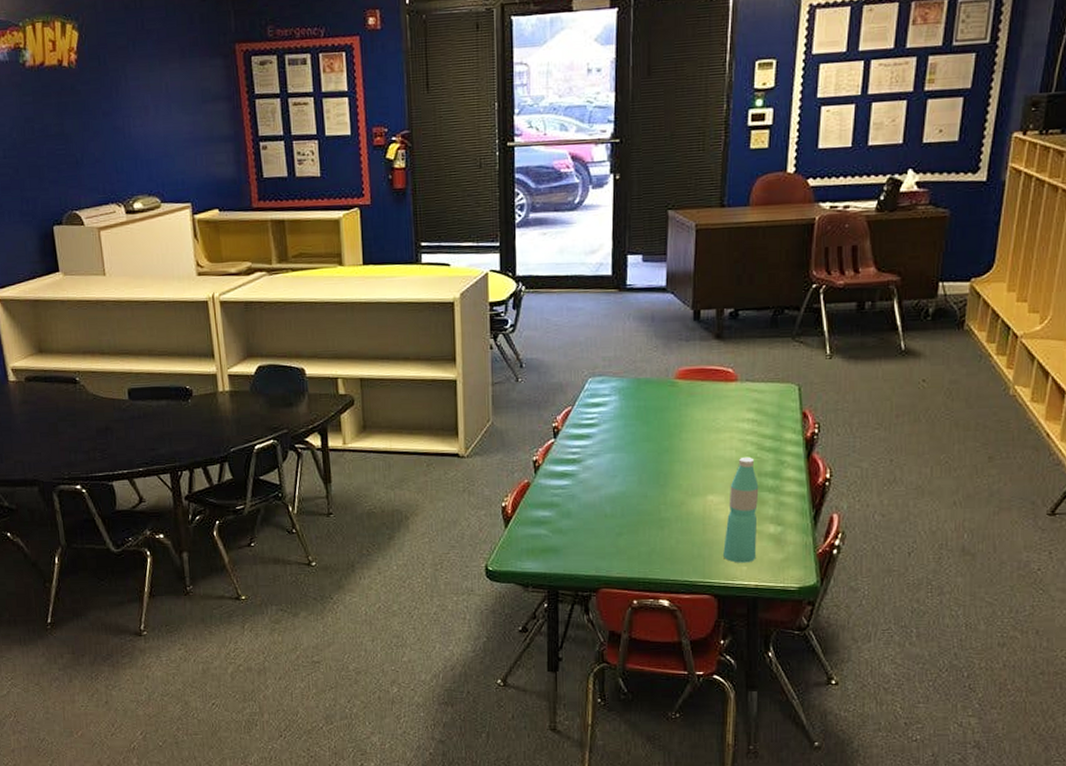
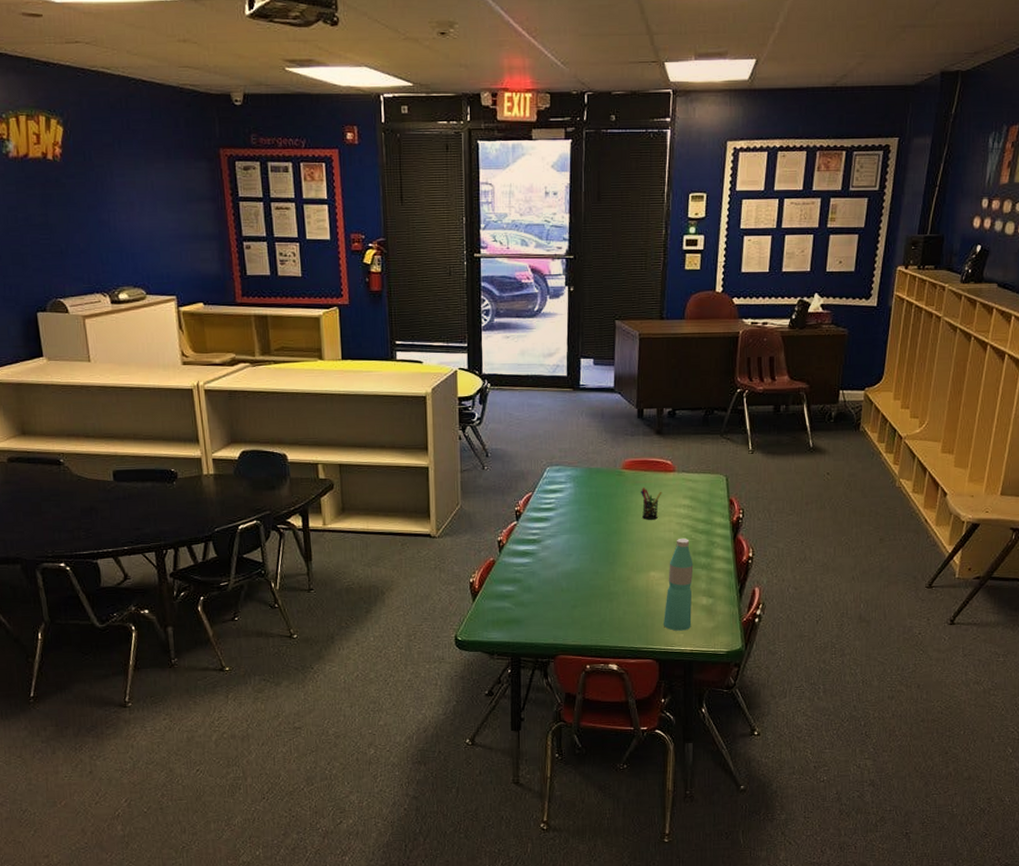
pen holder: none [696,399,722,436] -> present [640,487,662,520]

